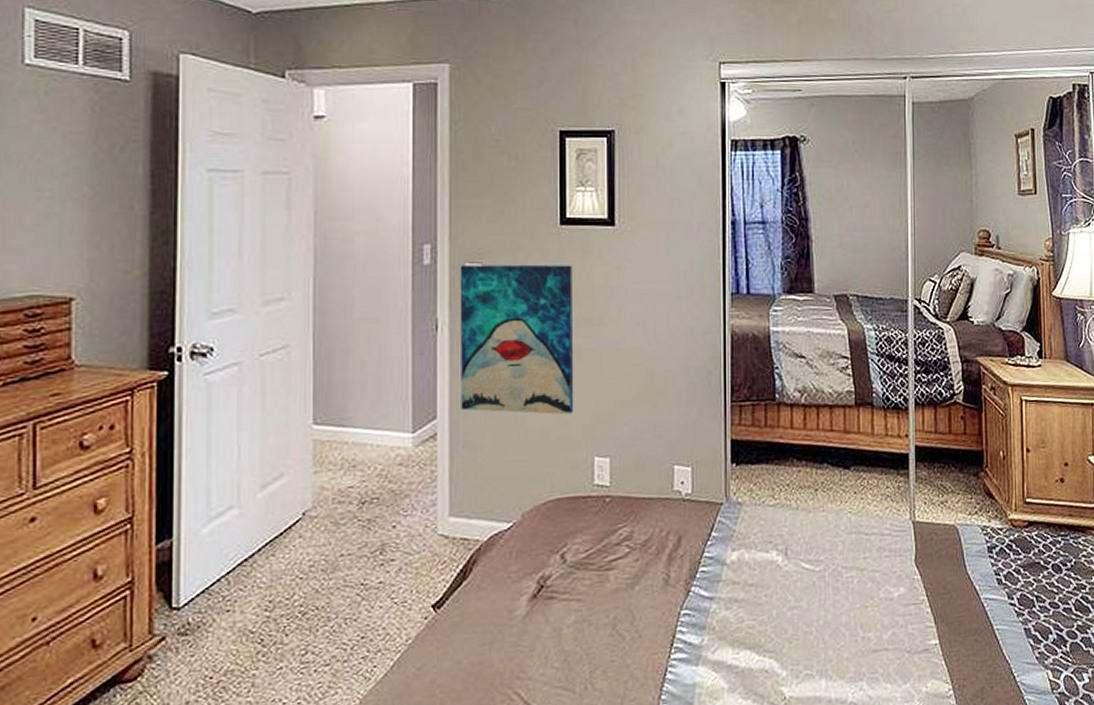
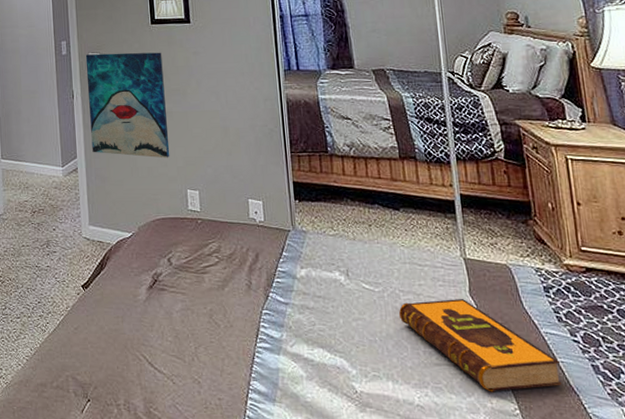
hardback book: none [839,570,996,675] -> present [398,299,562,392]

